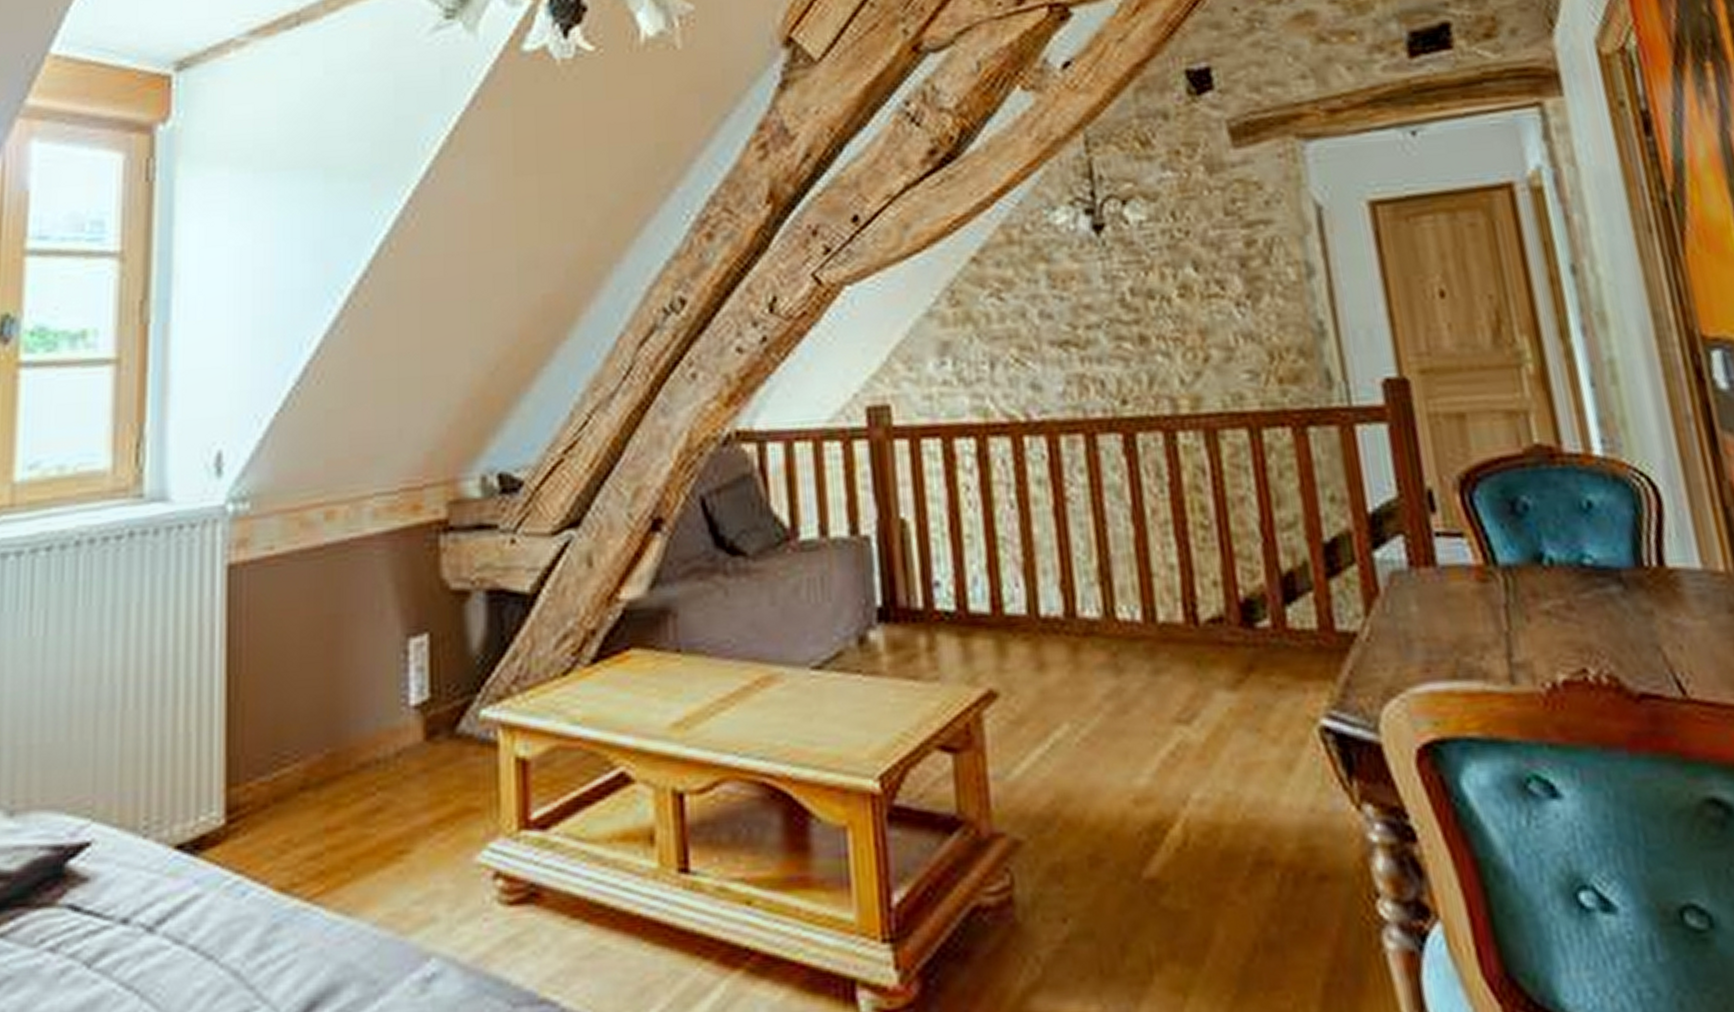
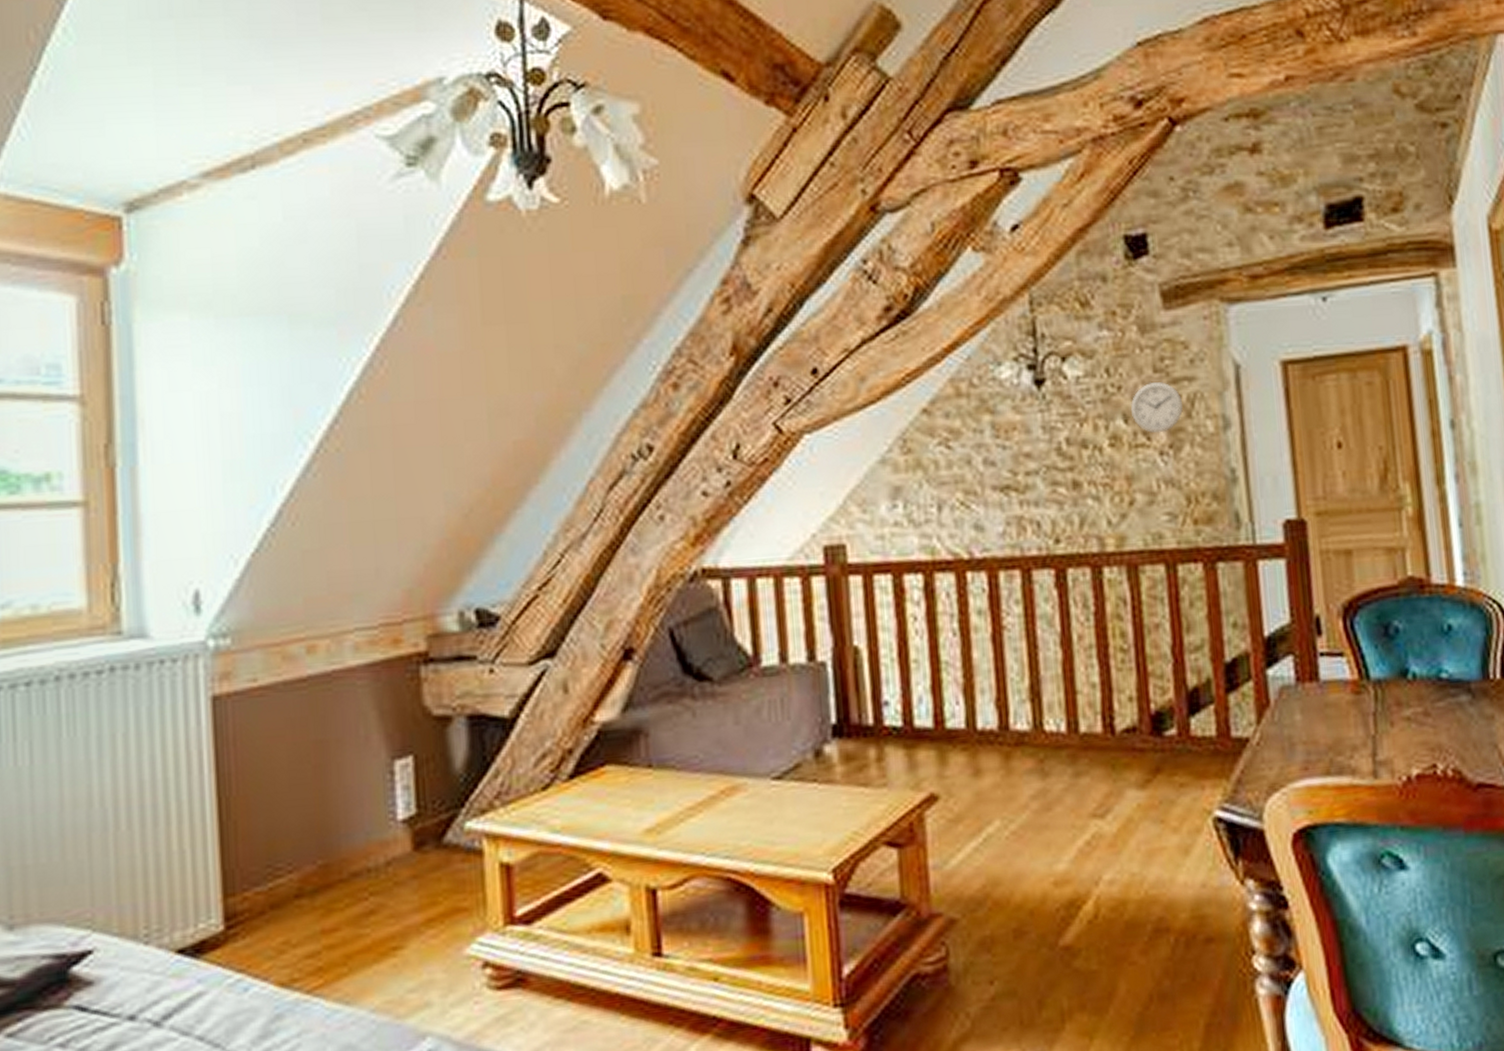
wall clock: none [1200,226,1260,282] -> present [1130,382,1184,434]

